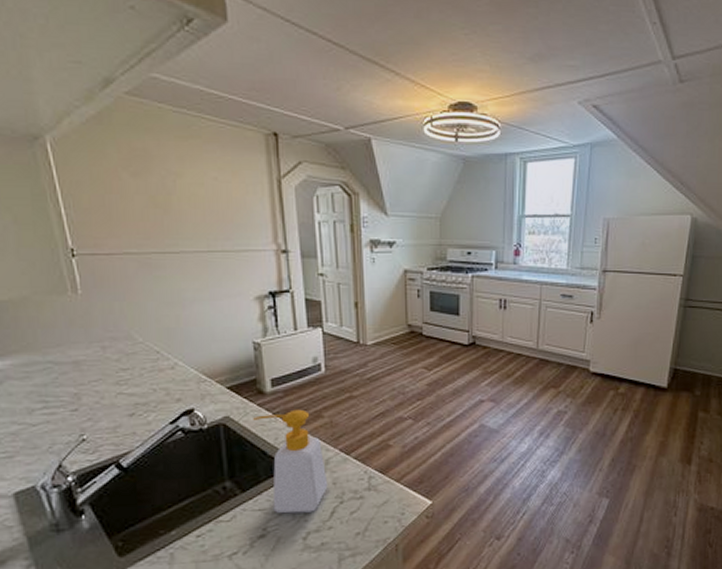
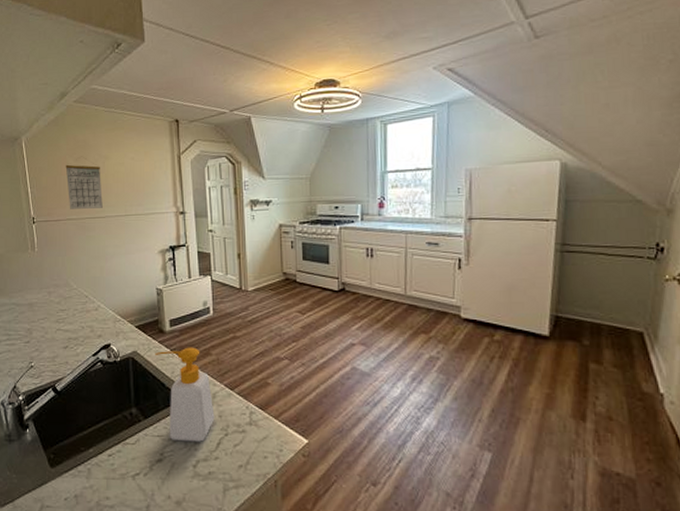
calendar: none [117,173,175,241] -> present [65,158,103,209]

